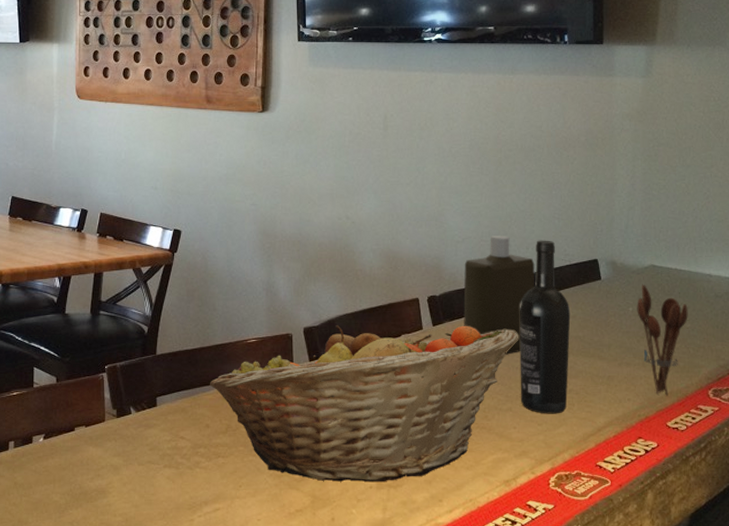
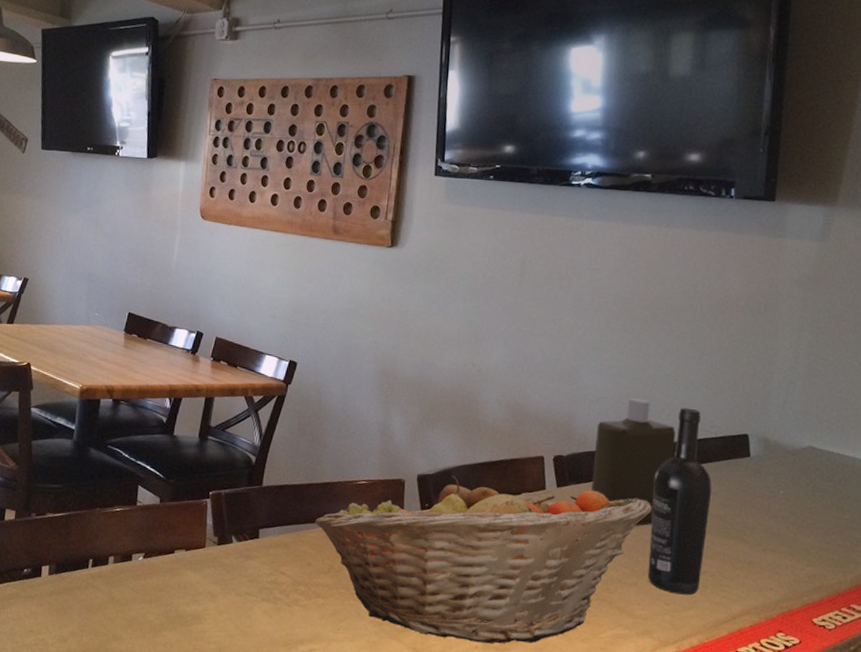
utensil holder: present [637,285,688,396] -> none [788,467,849,590]

